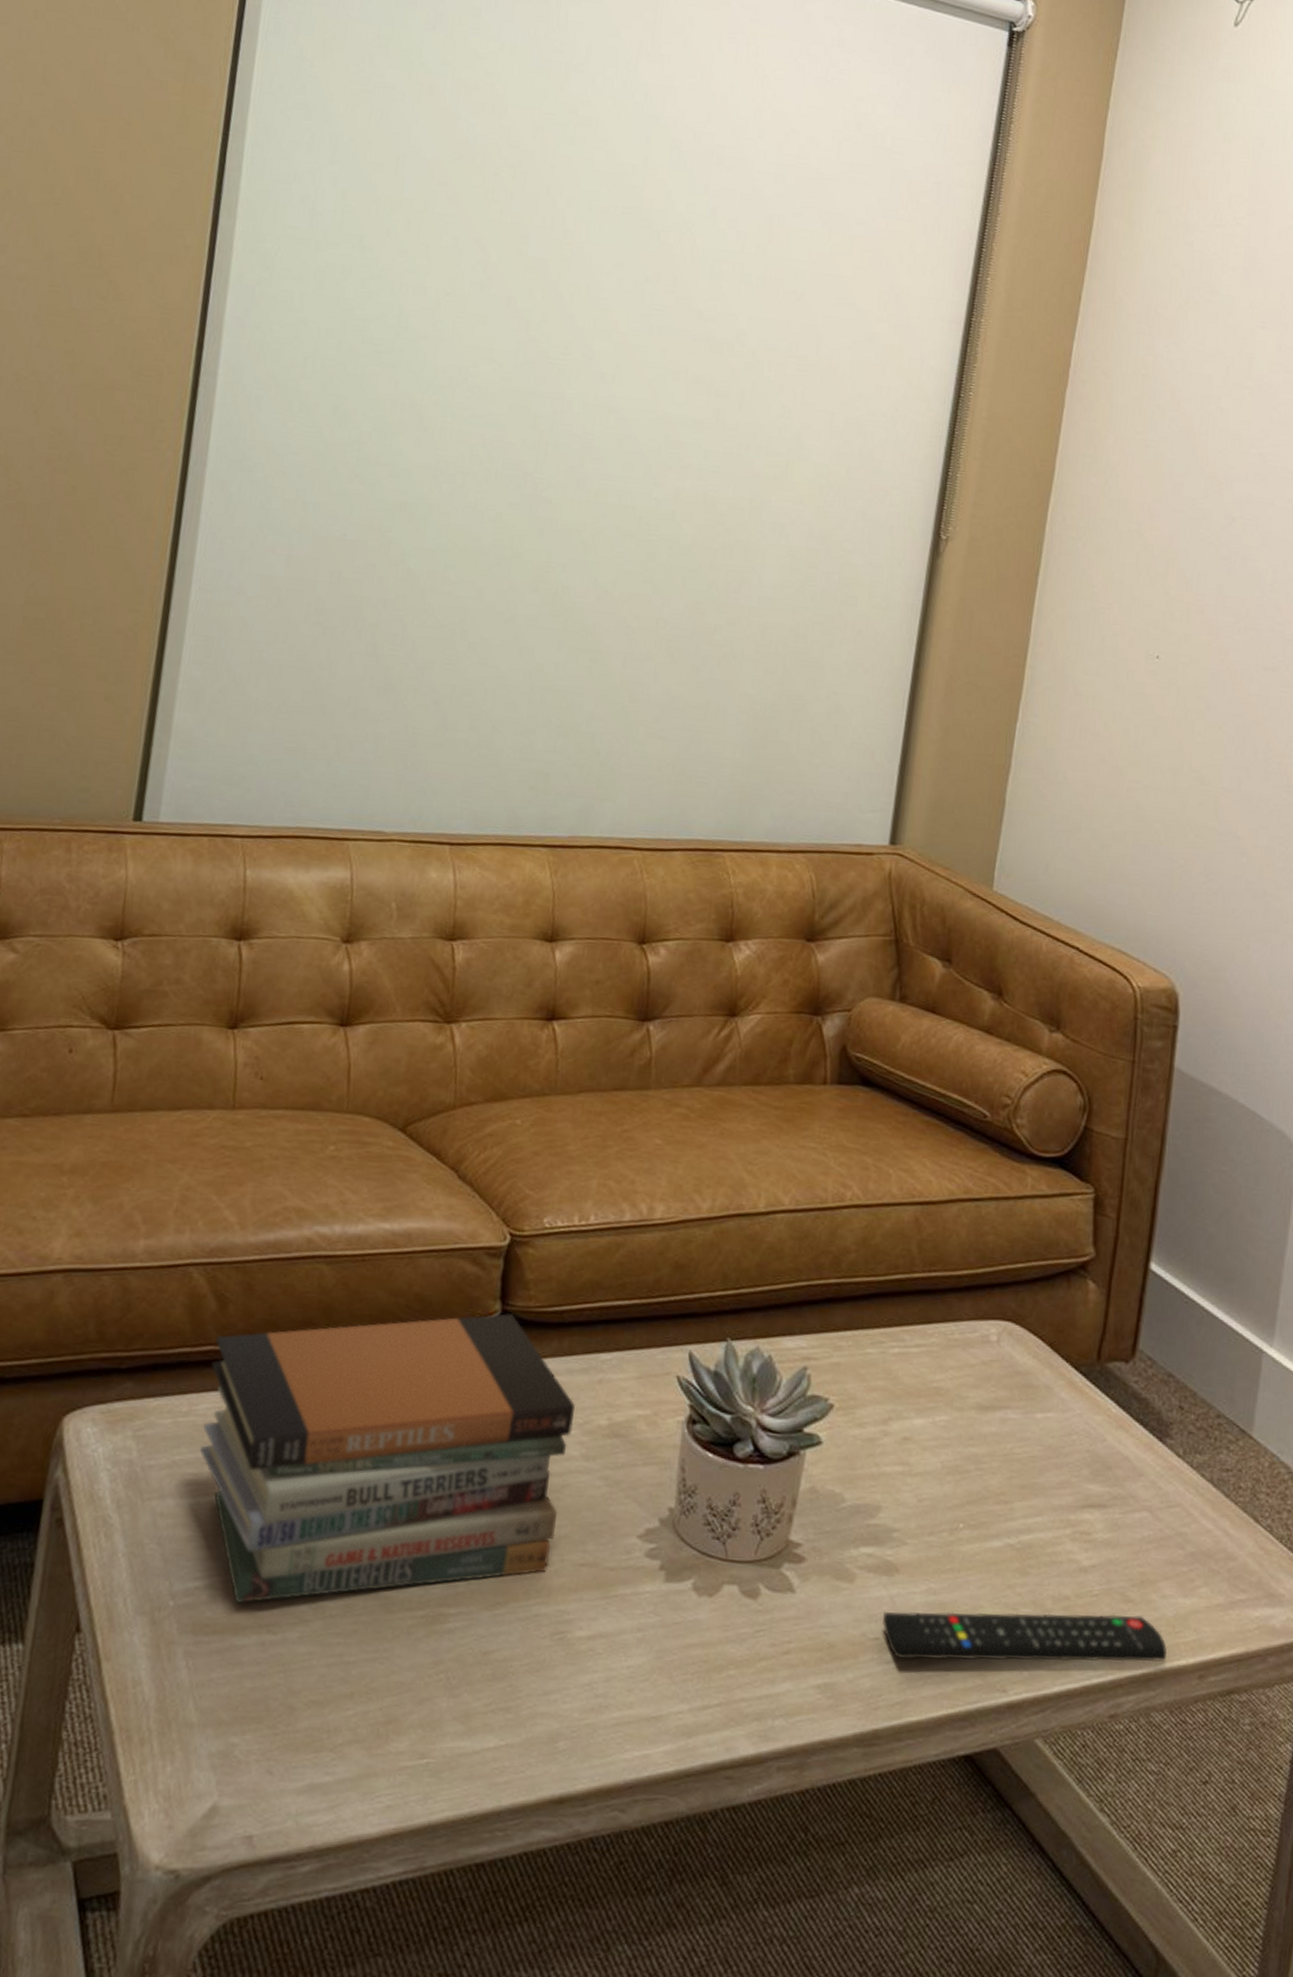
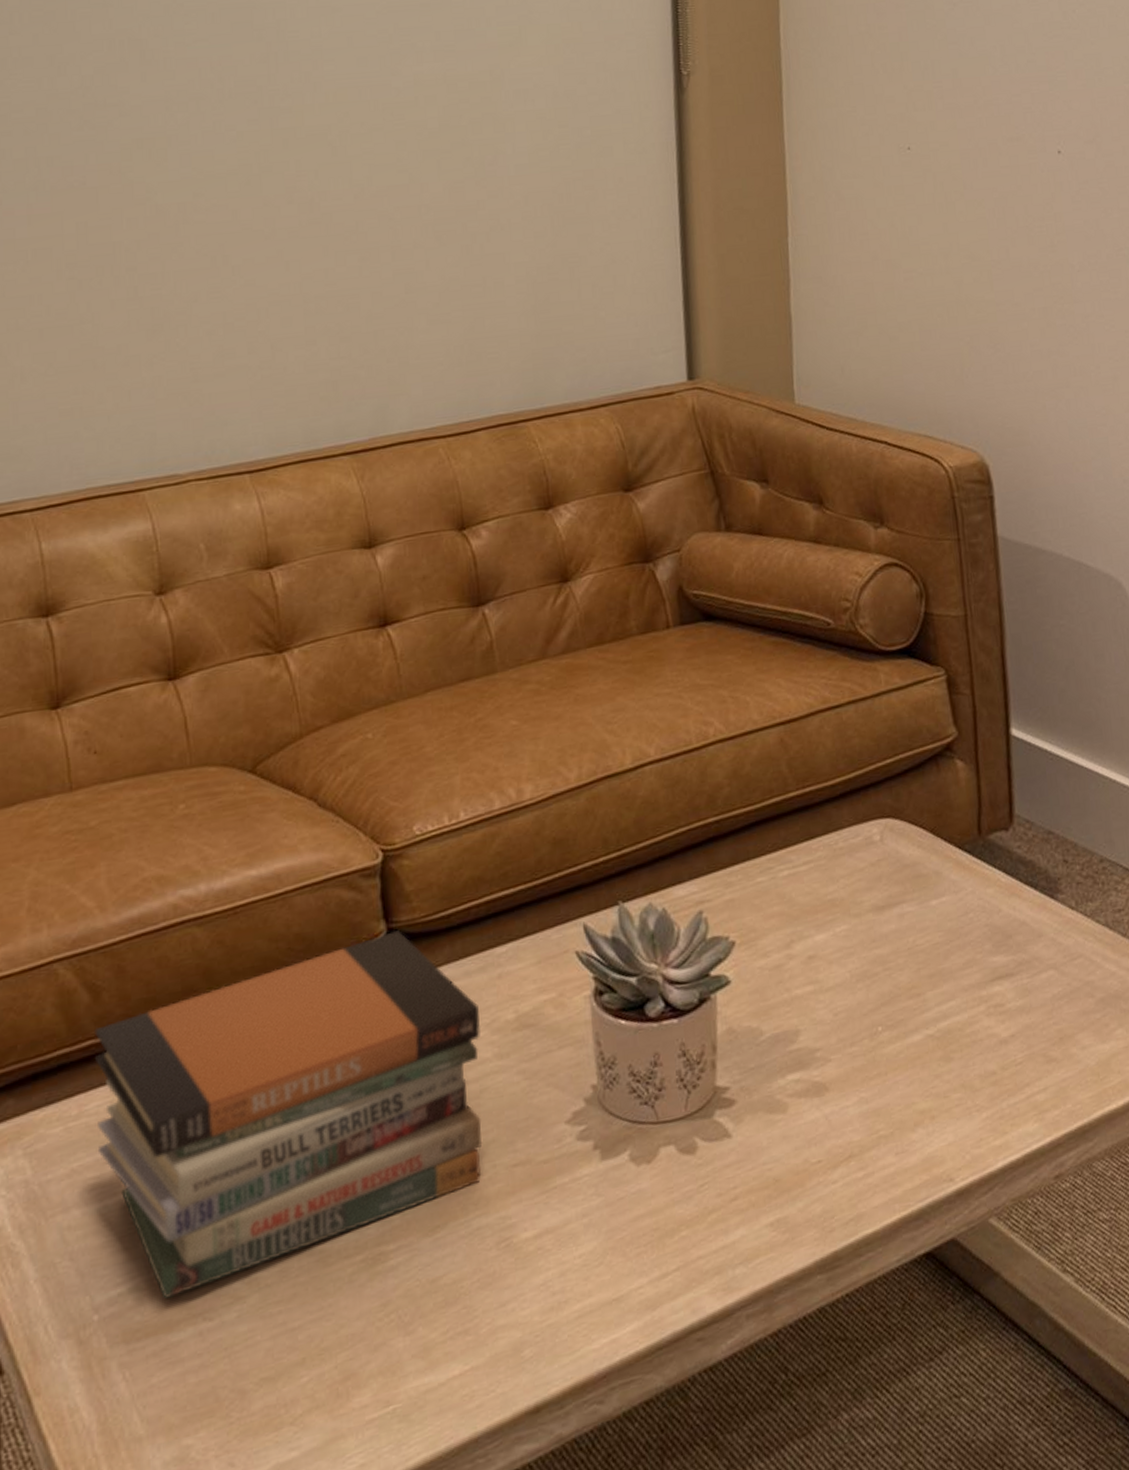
remote control: present [883,1612,1167,1662] -> none [821,1071,1097,1175]

